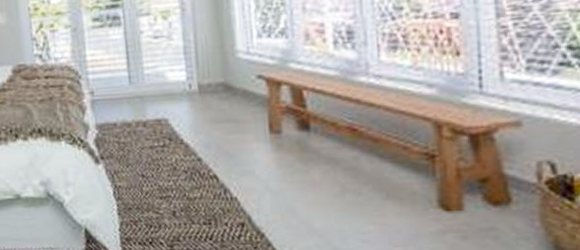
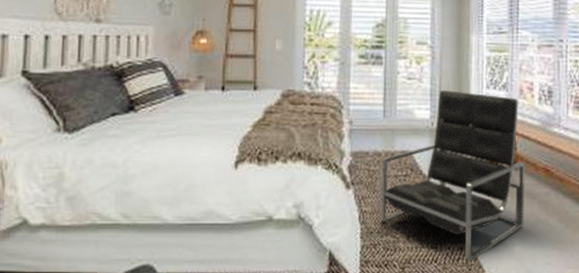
lounge chair: none [132,44,325,239] -> present [380,89,525,262]

